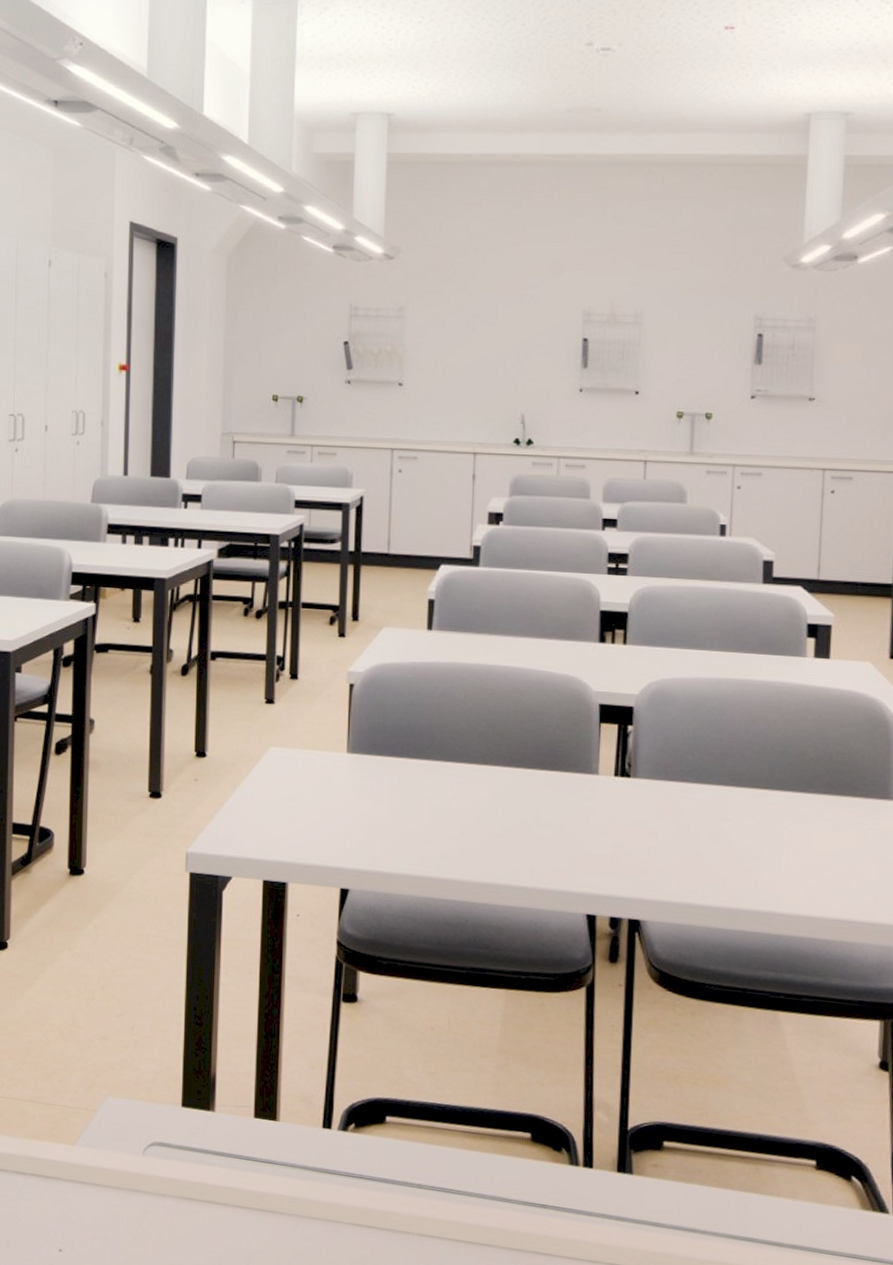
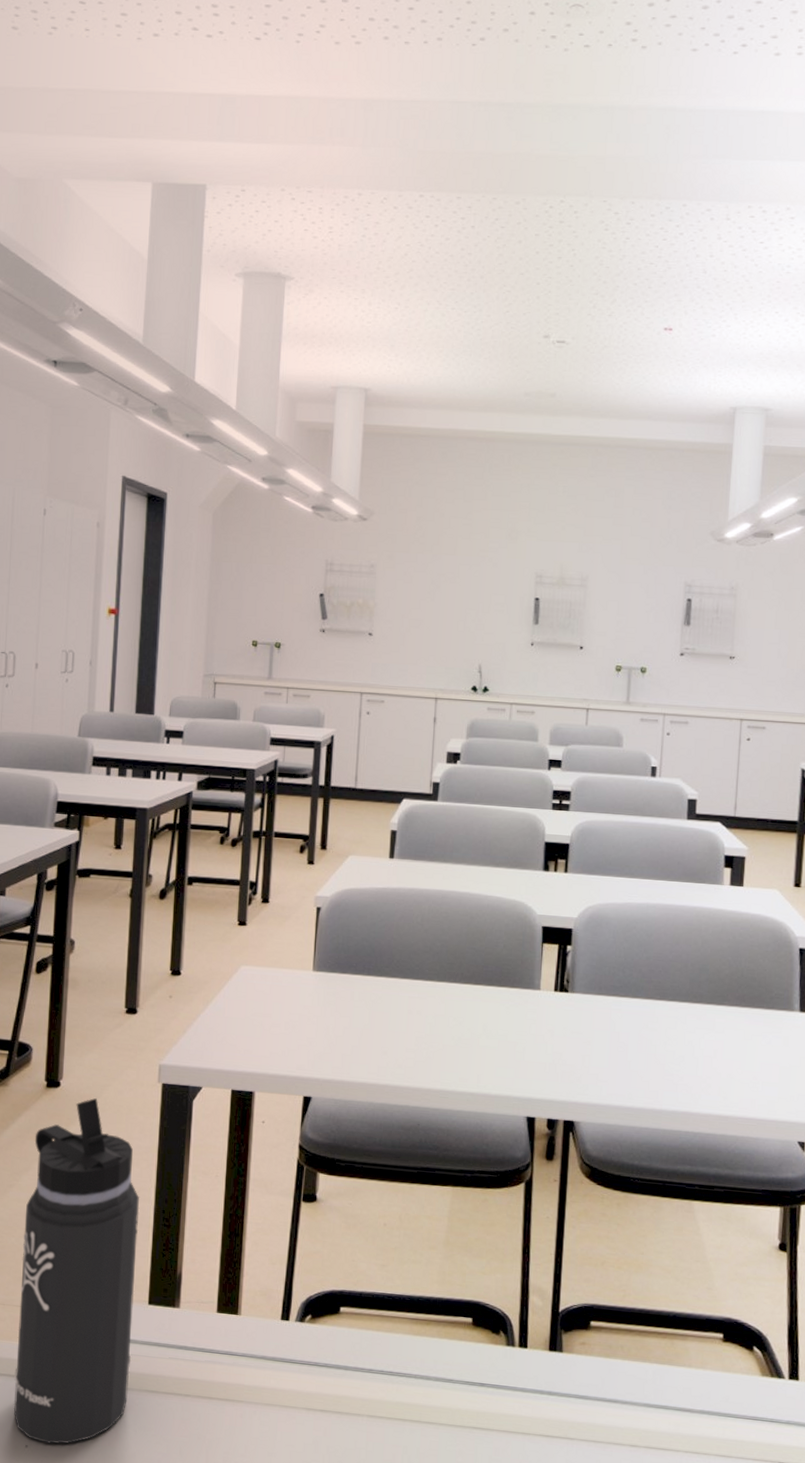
thermos bottle: none [46,887,170,1251] -> present [13,1098,140,1445]

